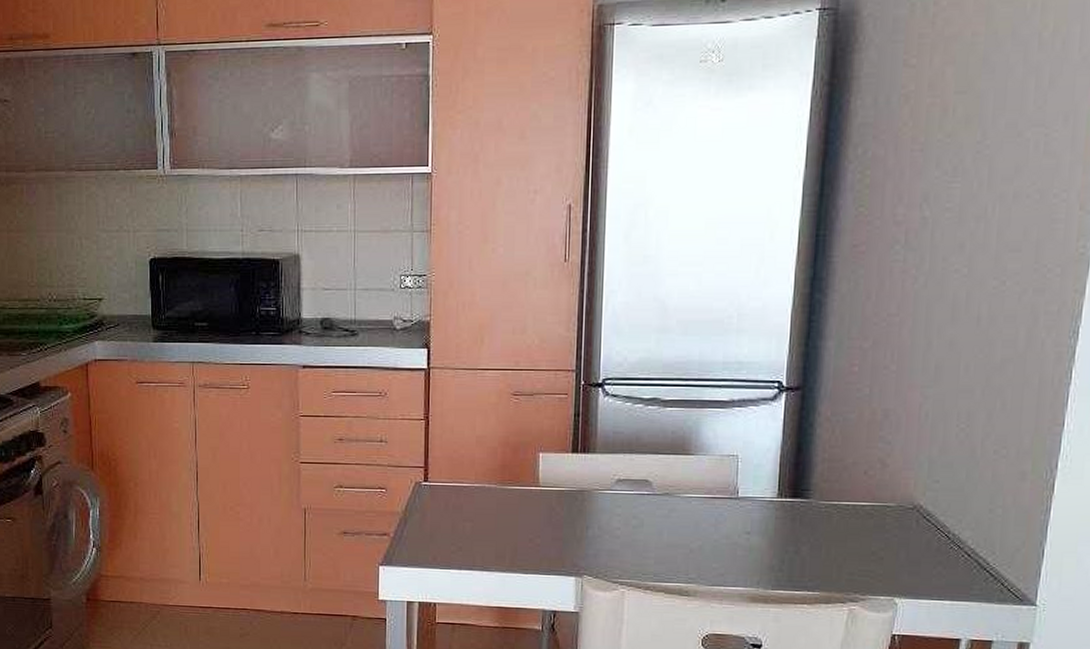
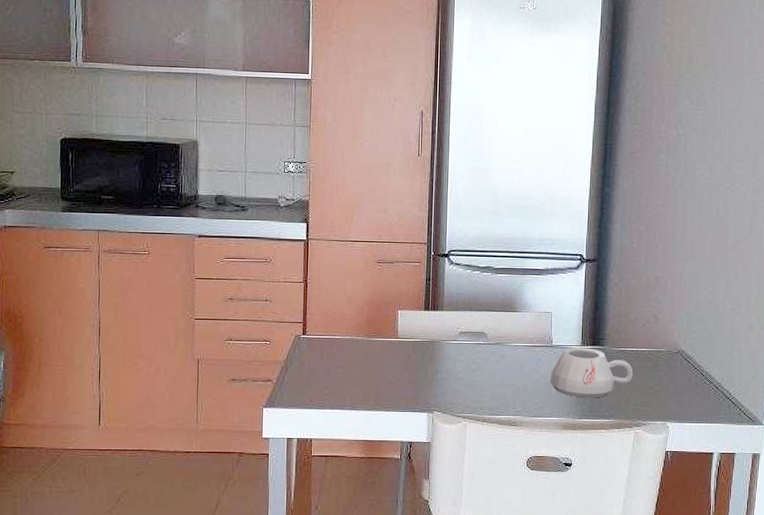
cup: none [734,500,849,565] -> present [550,347,634,398]

